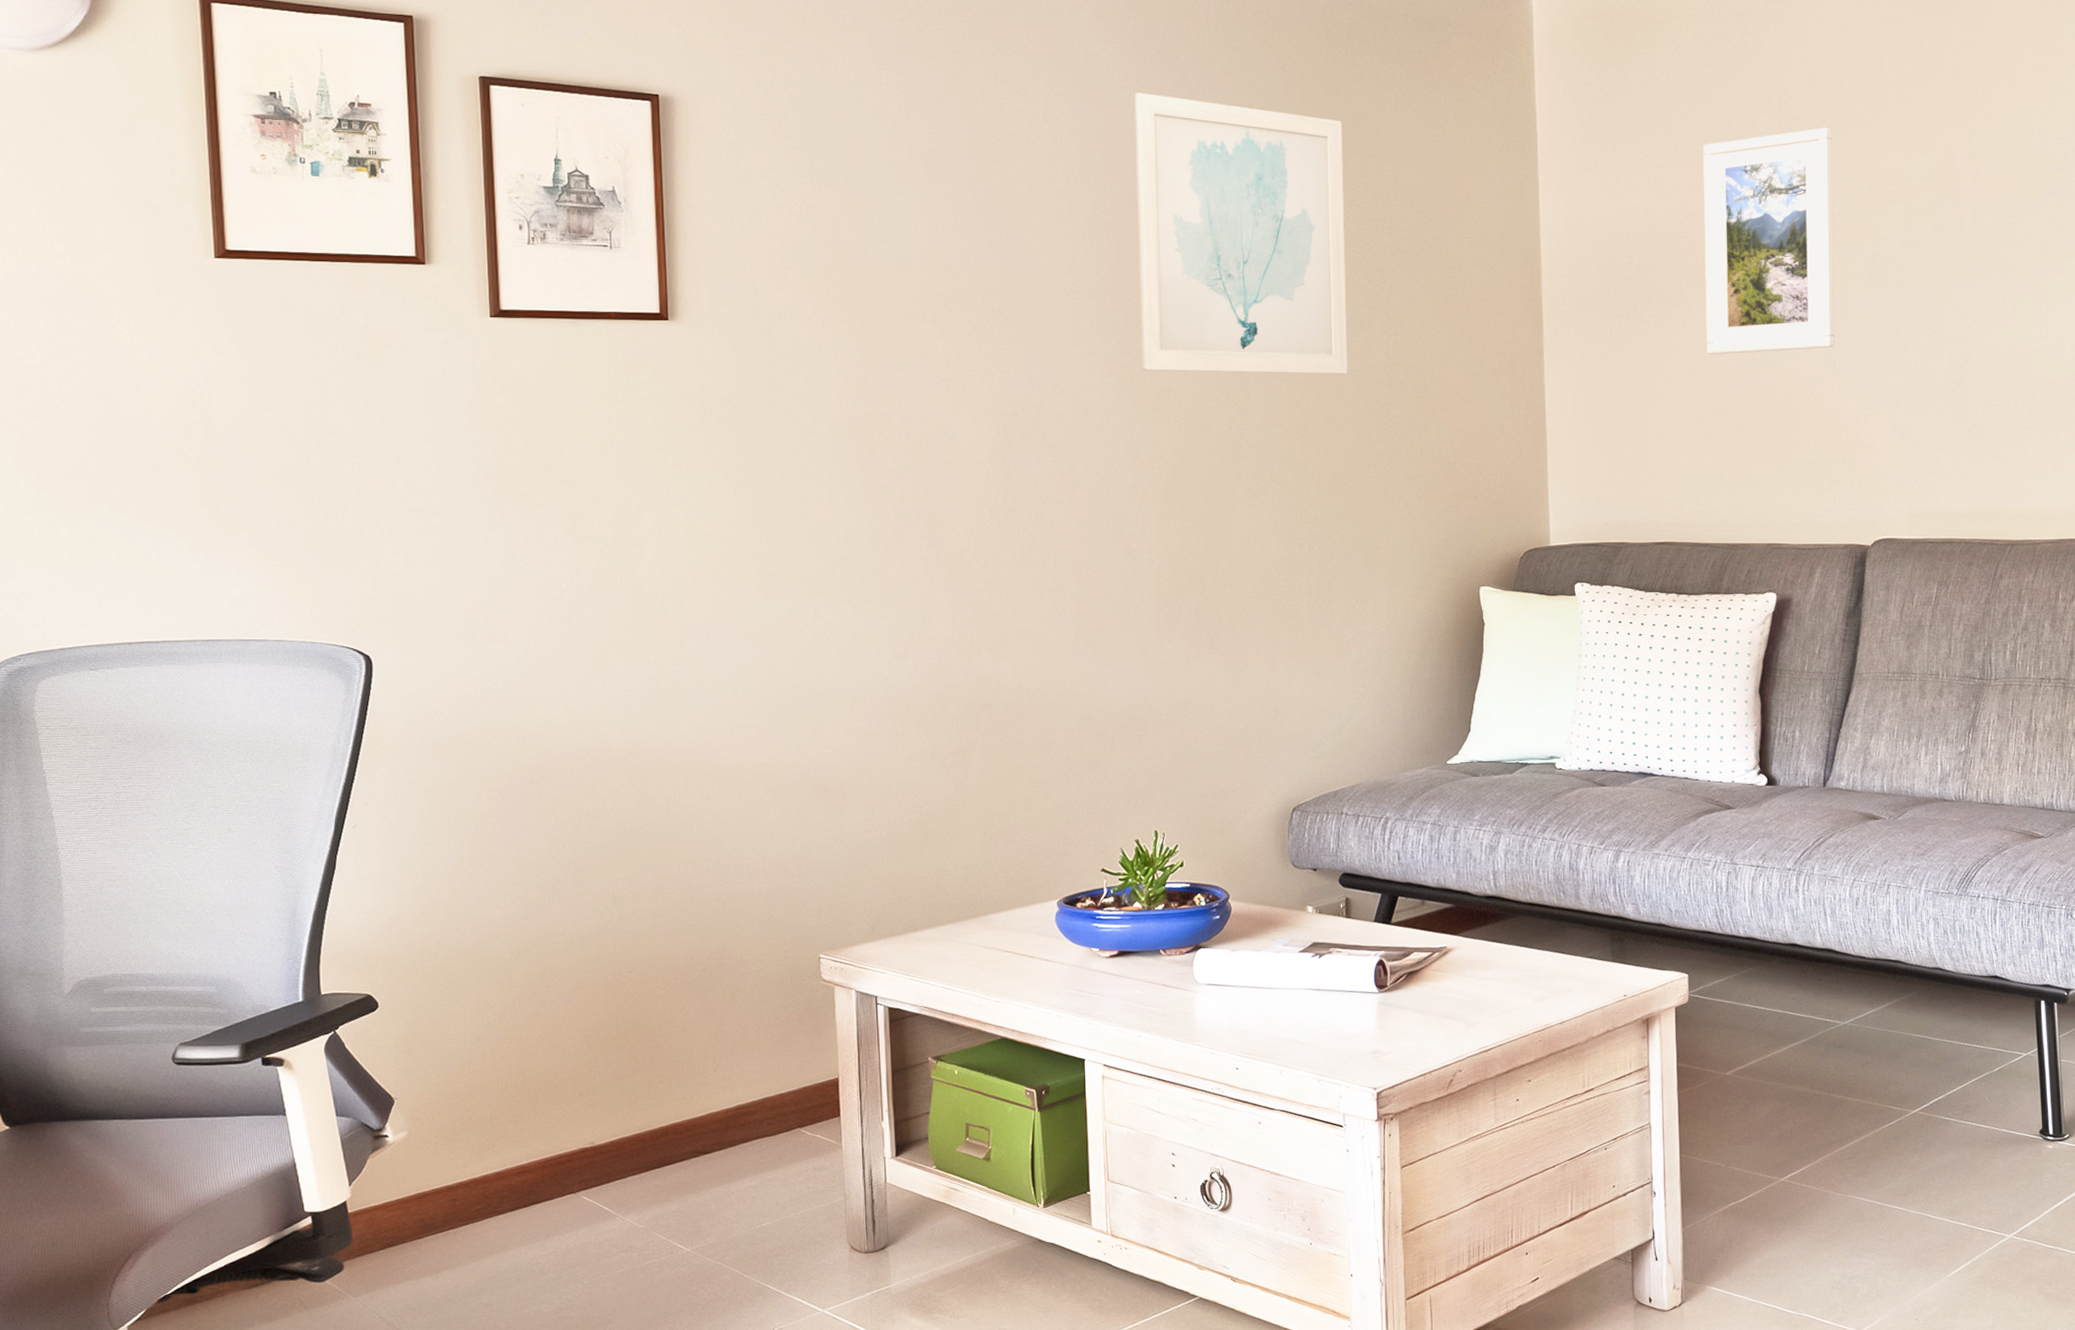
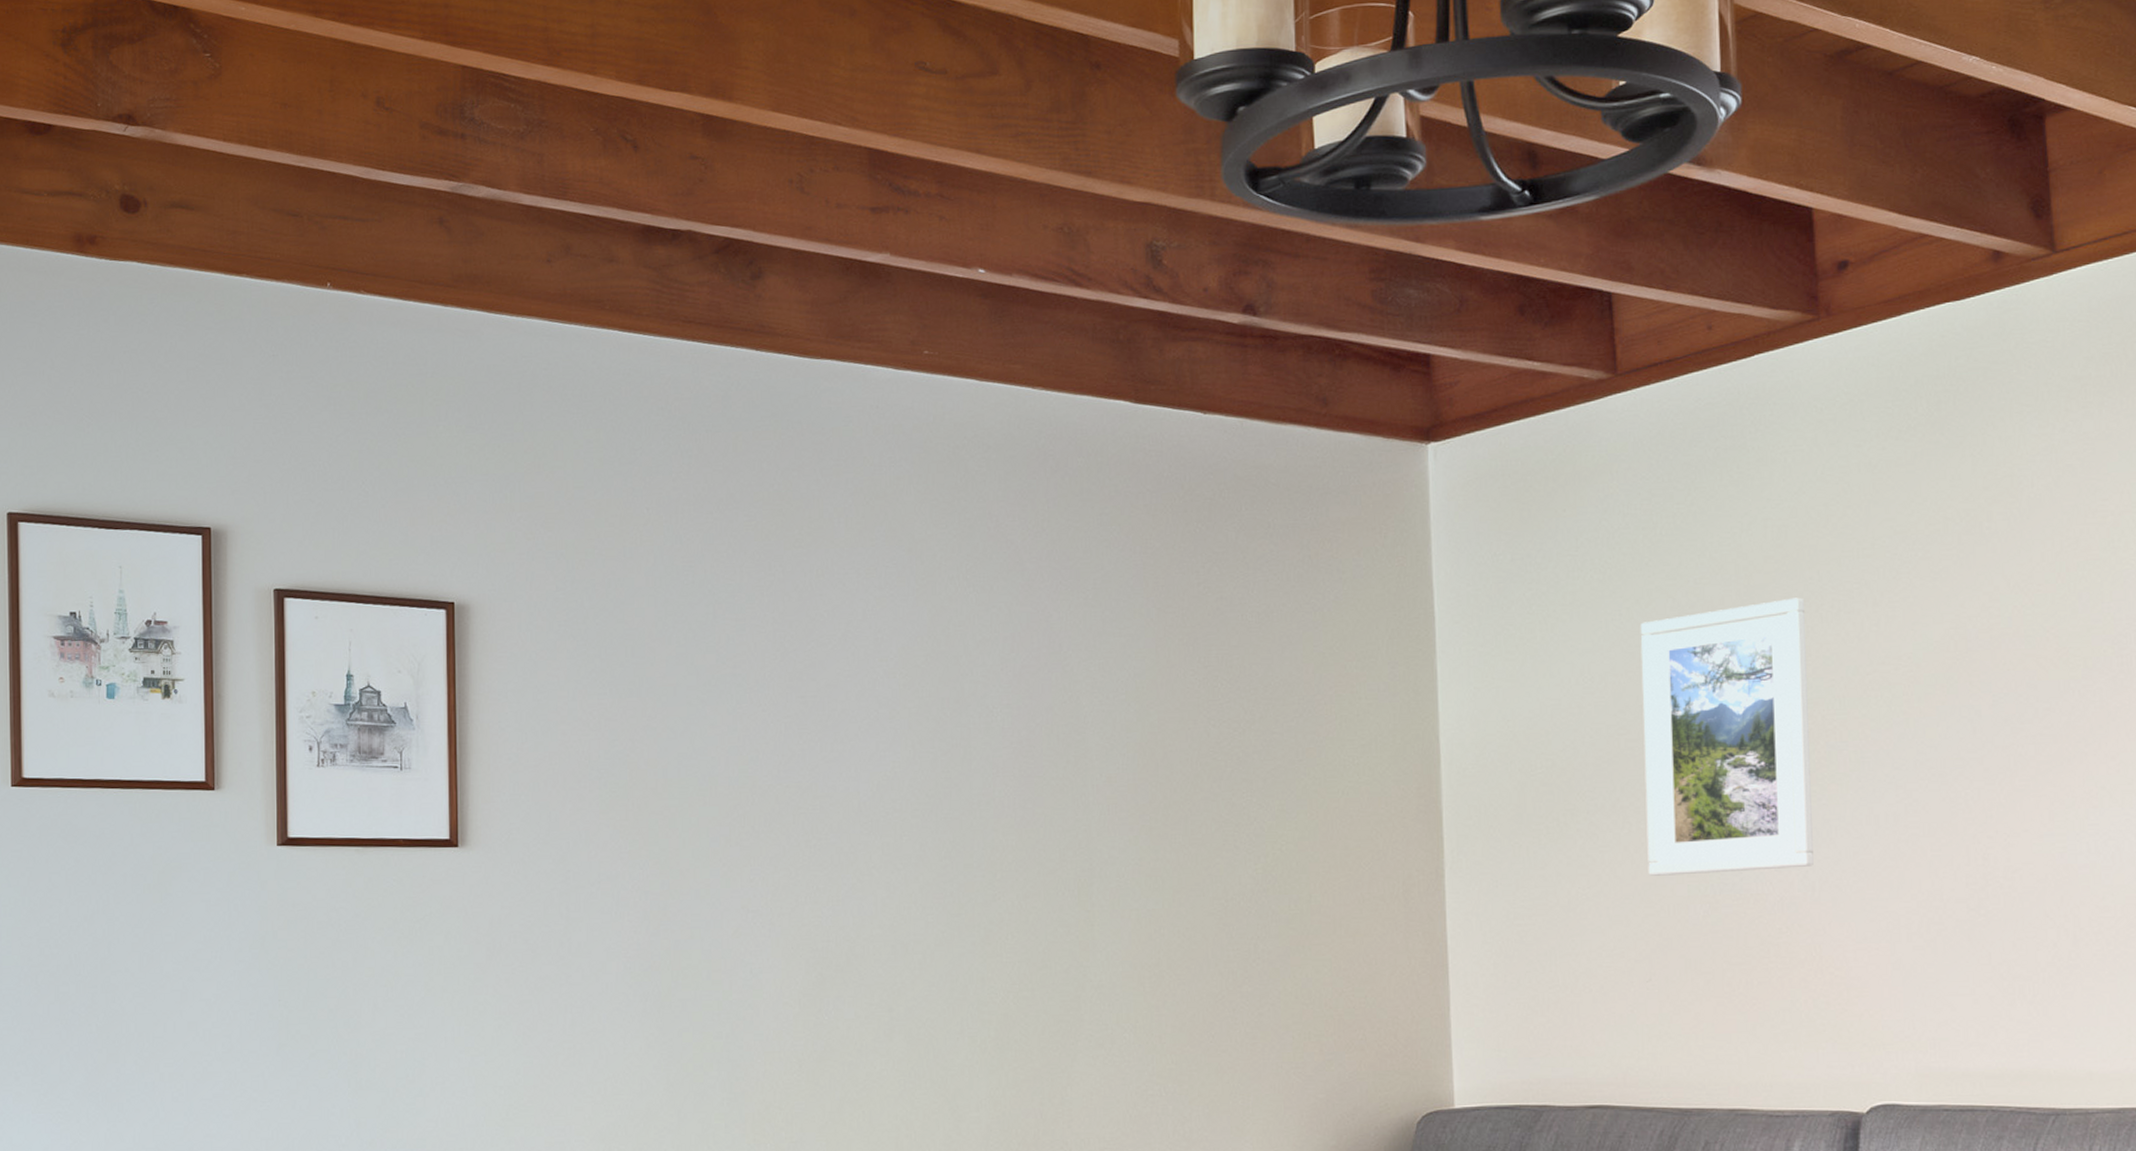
wall art: present [1134,92,1348,374] -> none [964,582,1209,903]

